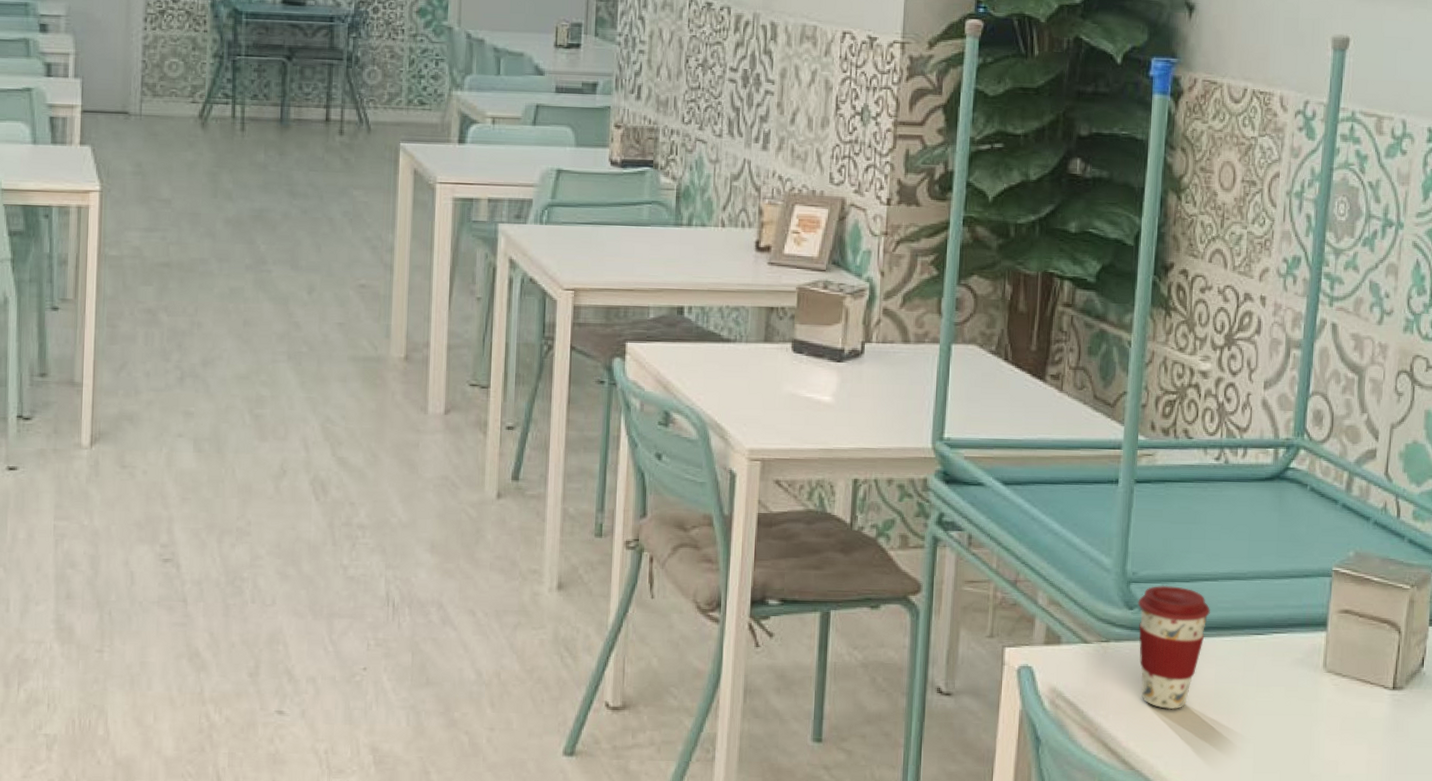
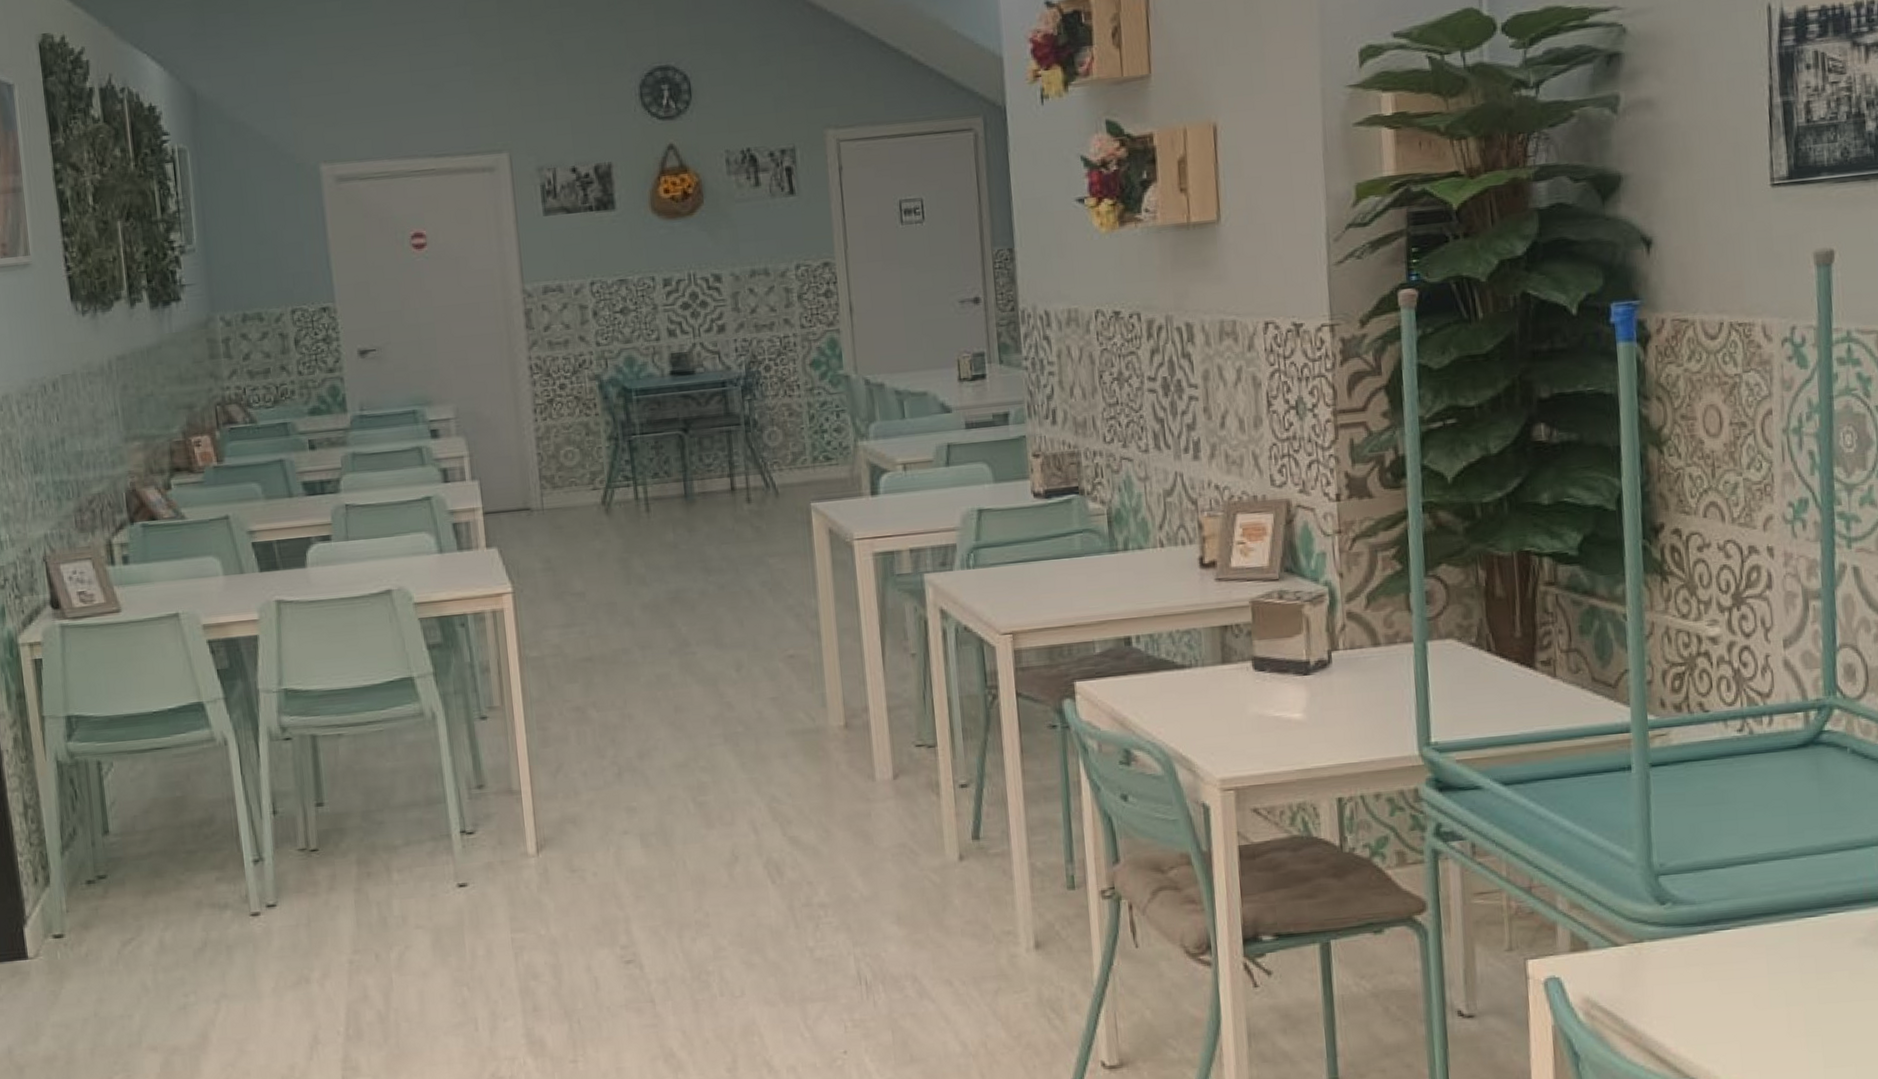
coffee cup: present [1138,585,1211,710] -> none [1670,874,1754,1009]

